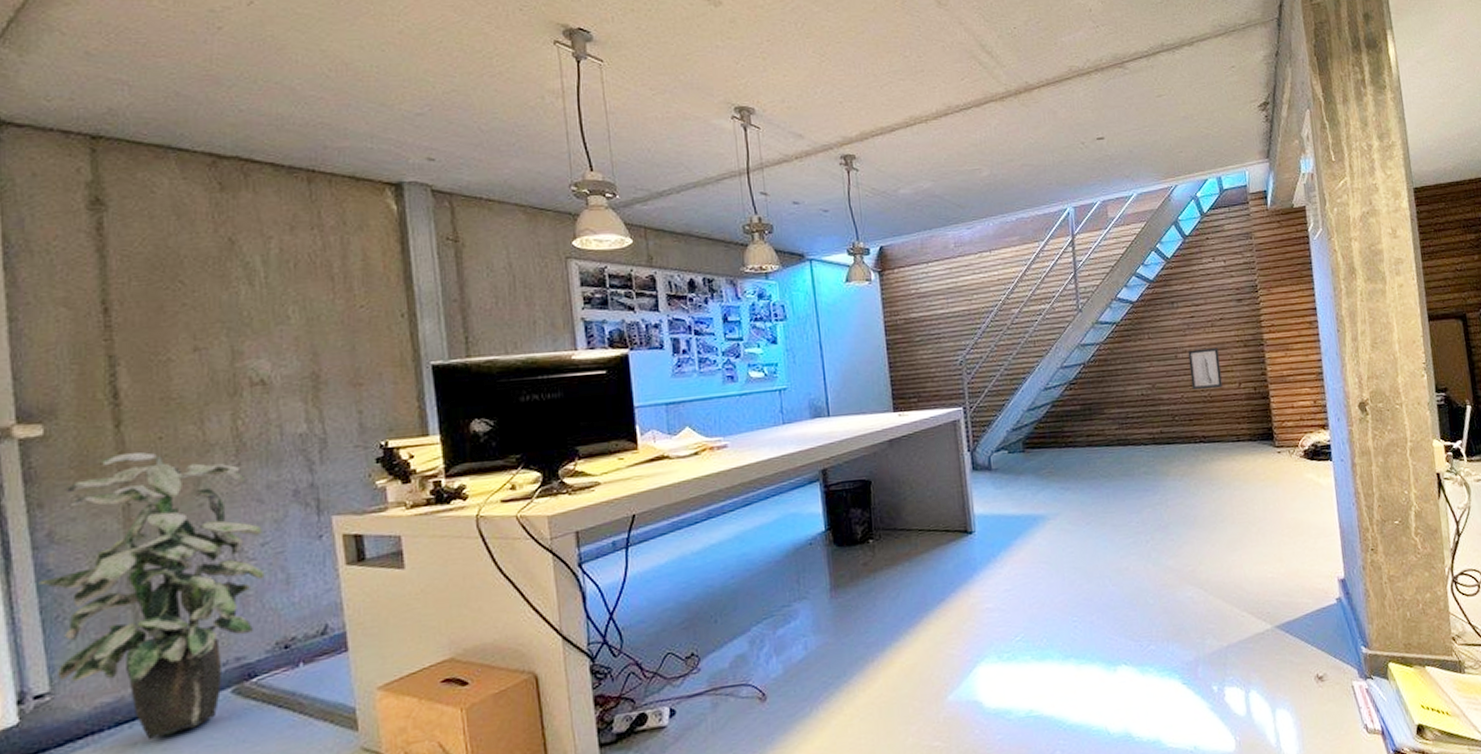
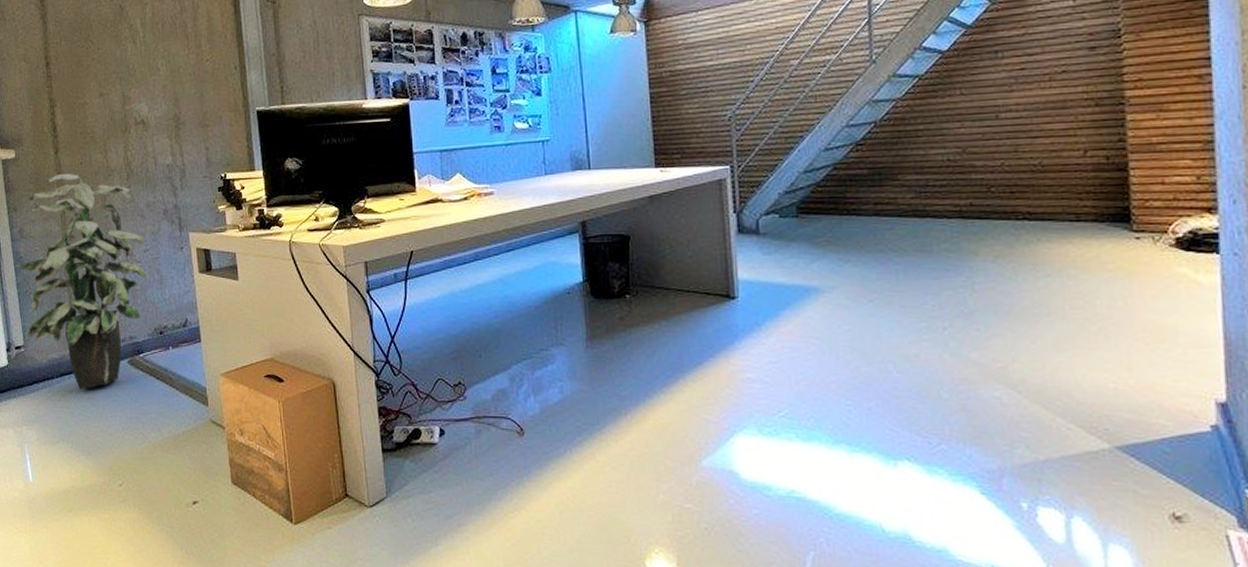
wall art: present [1188,348,1223,391] -> none [1013,107,1060,158]

